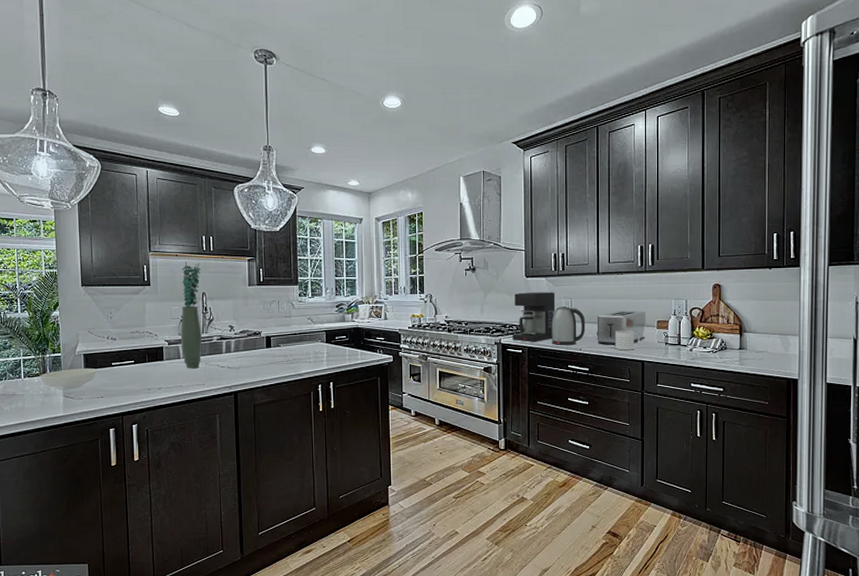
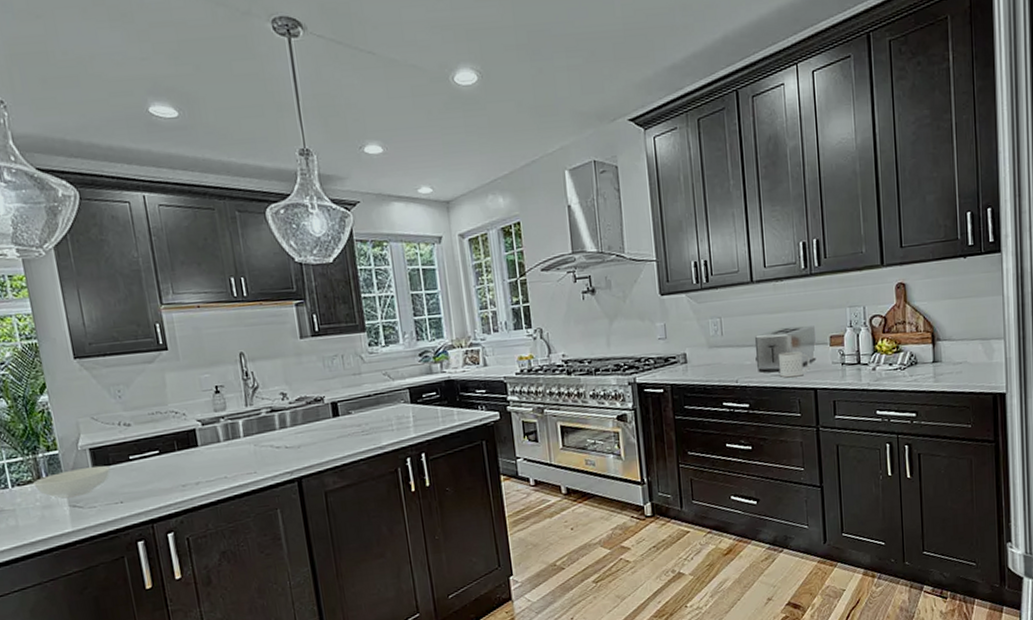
vase: present [180,262,202,369] -> none [207,314,249,455]
coffee maker: present [513,292,556,343] -> none [648,311,702,379]
kettle: present [551,306,586,345] -> none [697,328,742,379]

